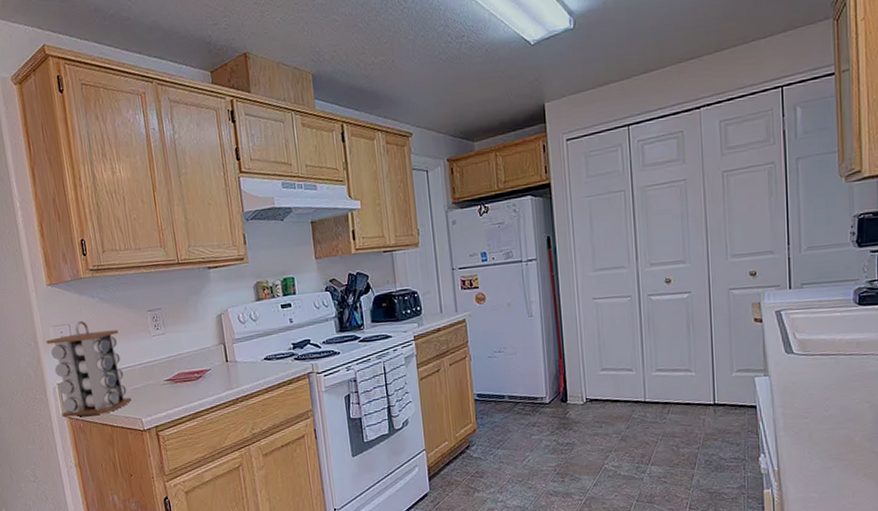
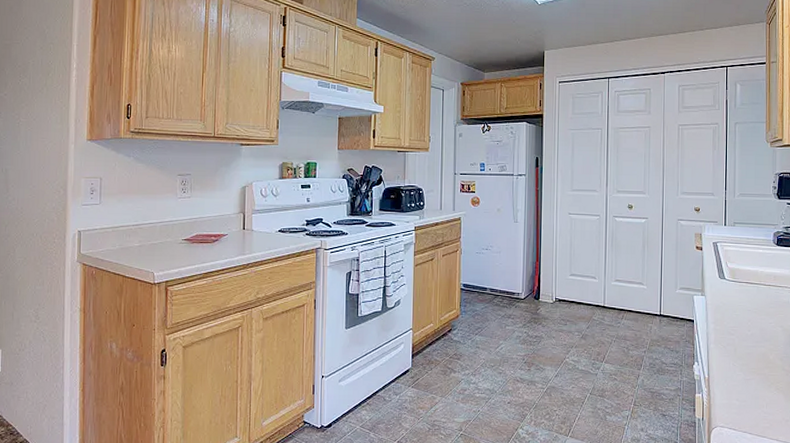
spice rack: present [46,320,132,418] -> none [75,175,148,265]

